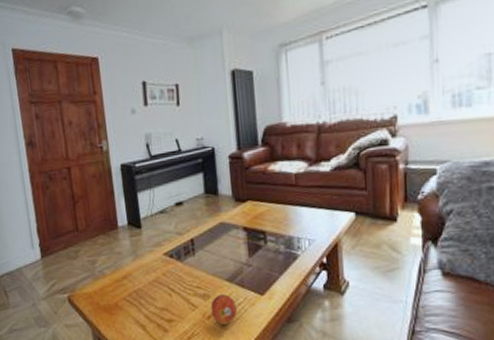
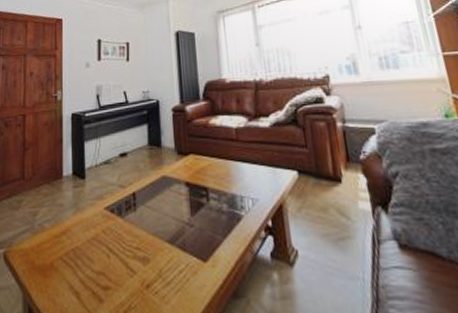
fruit: present [210,294,238,325] -> none [150,259,179,298]

